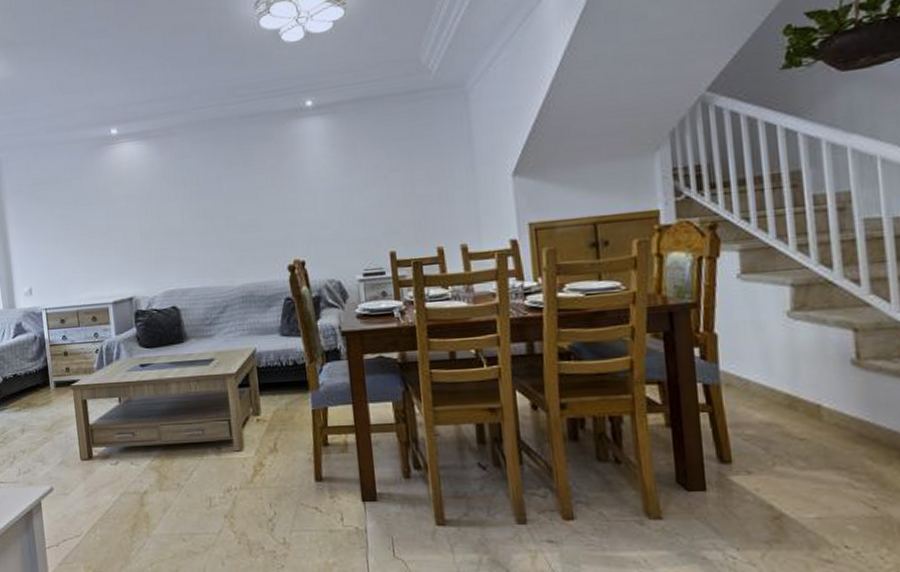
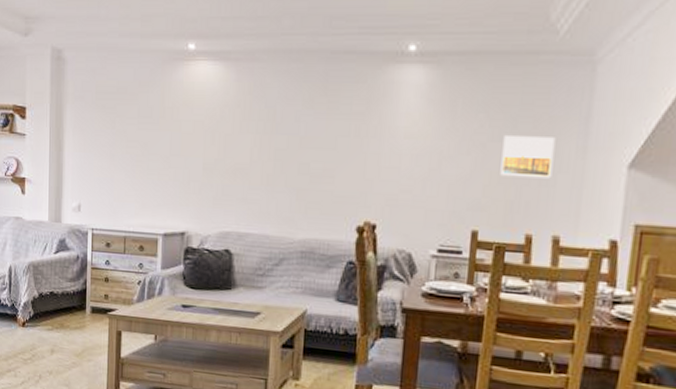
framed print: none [402,160,450,201] -> present [500,136,556,179]

